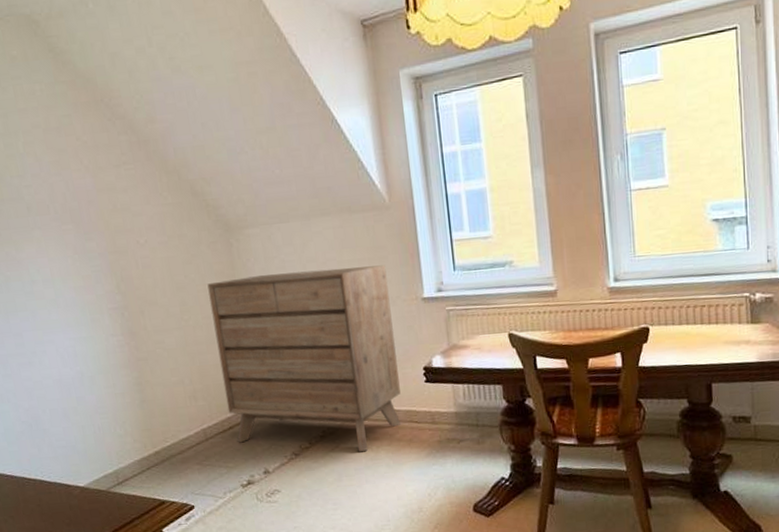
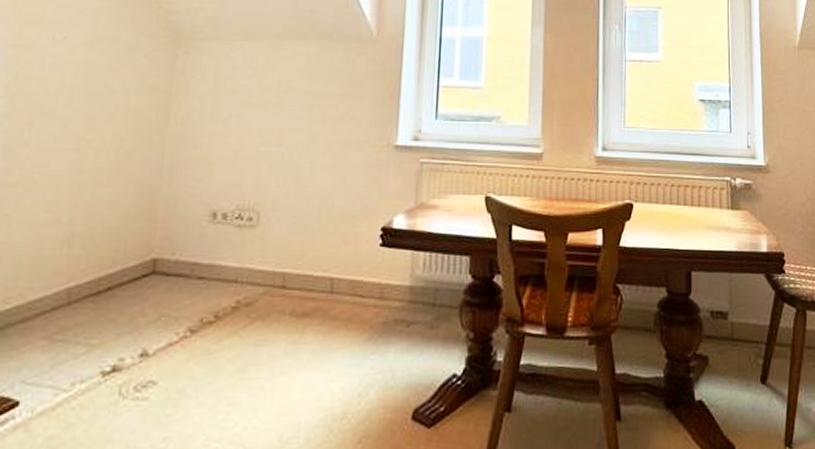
dresser: present [207,265,402,453] -> none [112,97,359,333]

